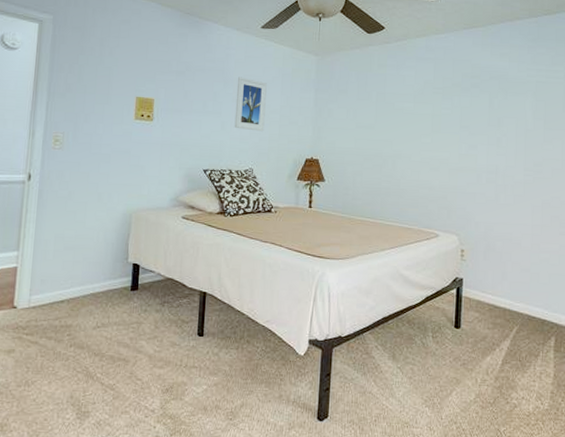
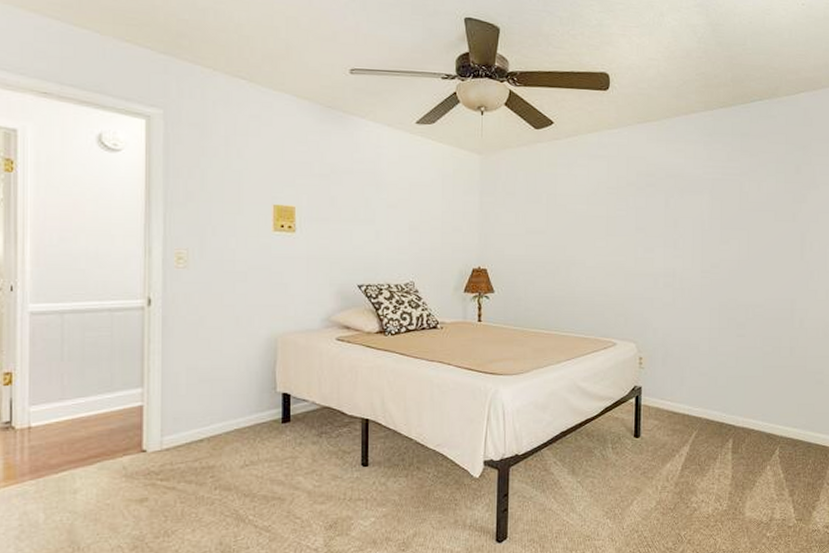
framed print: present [234,76,267,132] -> none [390,179,425,241]

